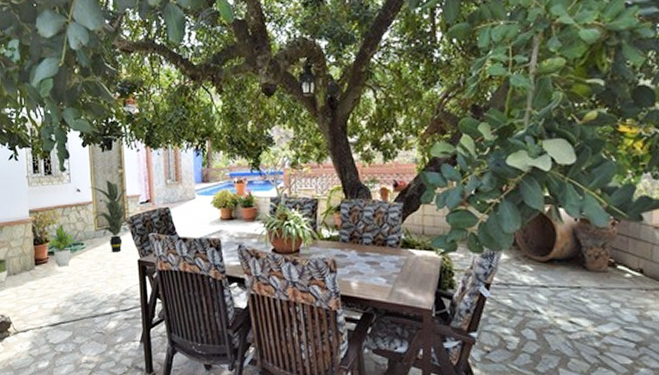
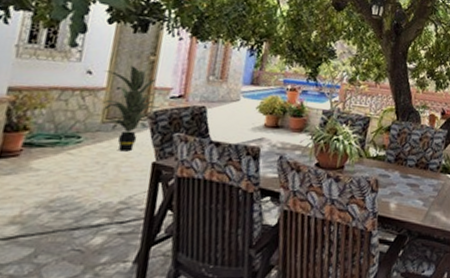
potted plant: present [49,224,75,267] -> none [28,110,69,164]

